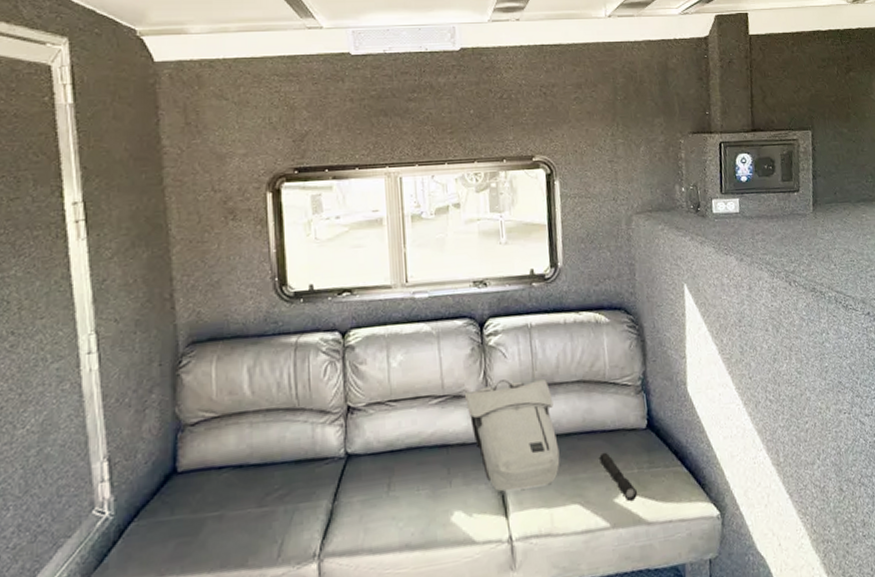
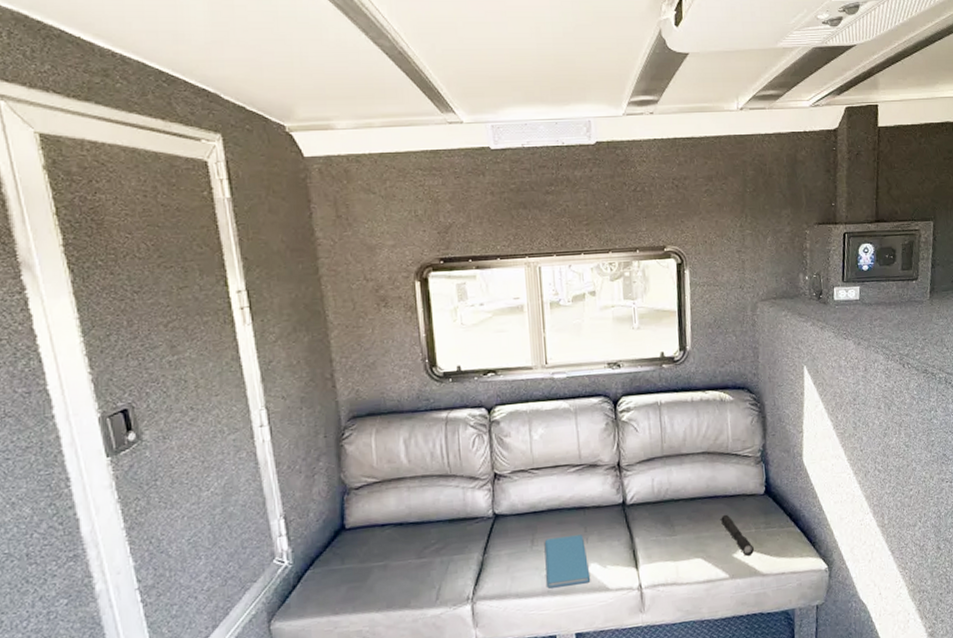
book: none [402,477,455,542] -> present [544,534,591,589]
backpack: present [464,379,560,492] -> none [599,451,686,548]

